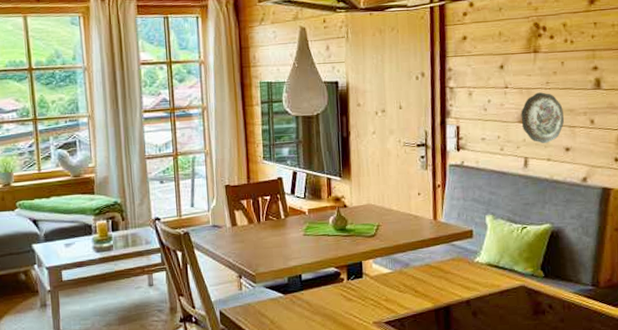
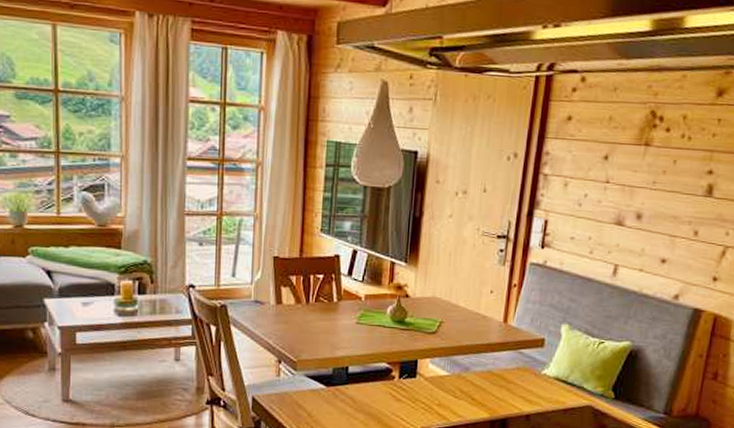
decorative plate: present [521,92,564,144] -> none [618,192,667,252]

